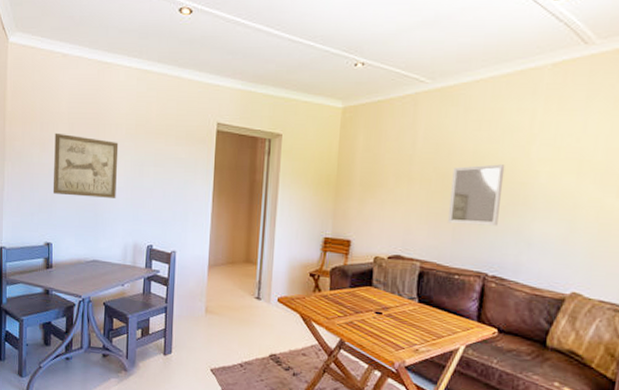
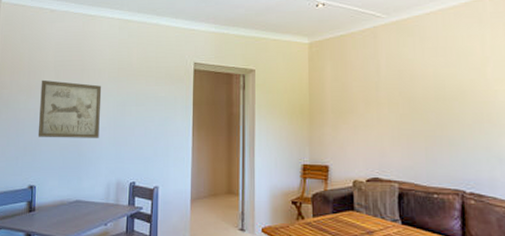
home mirror: present [447,164,505,226] -> none [418,86,467,144]

